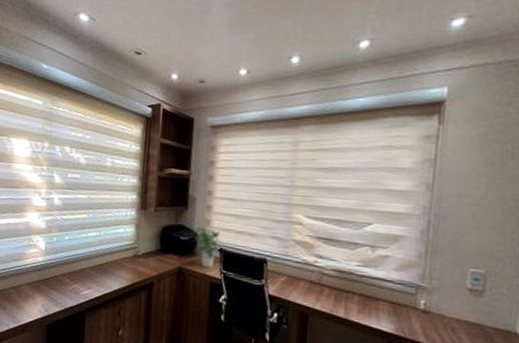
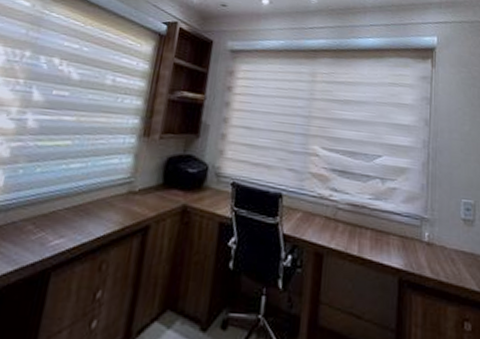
potted plant: present [193,226,223,268] -> none [204,157,236,205]

